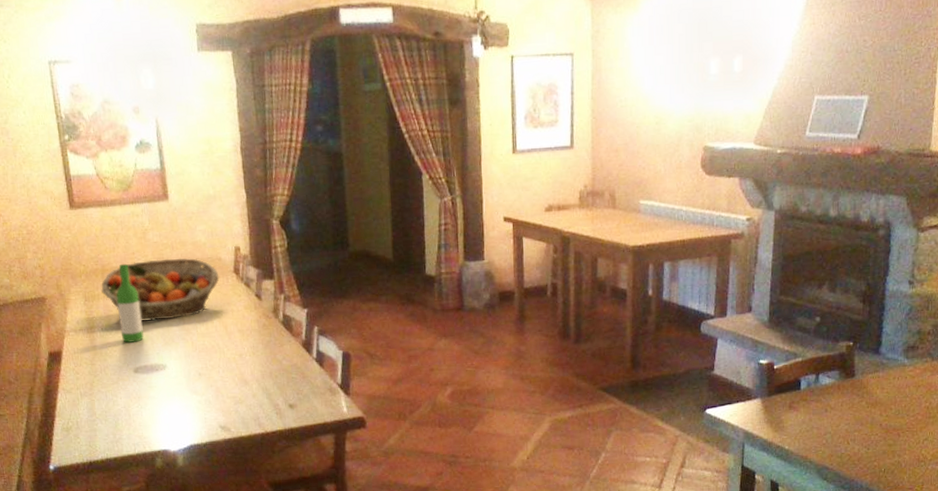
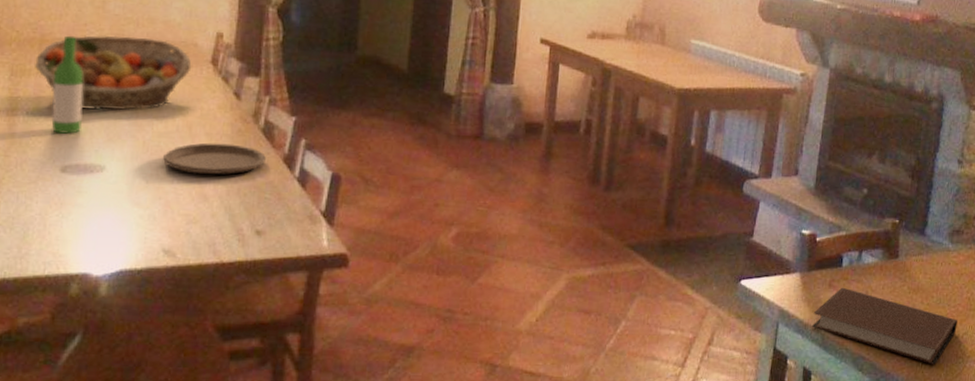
plate: none [209,336,289,363] -> present [163,142,267,175]
notebook: none [776,407,917,469] -> present [812,287,957,365]

